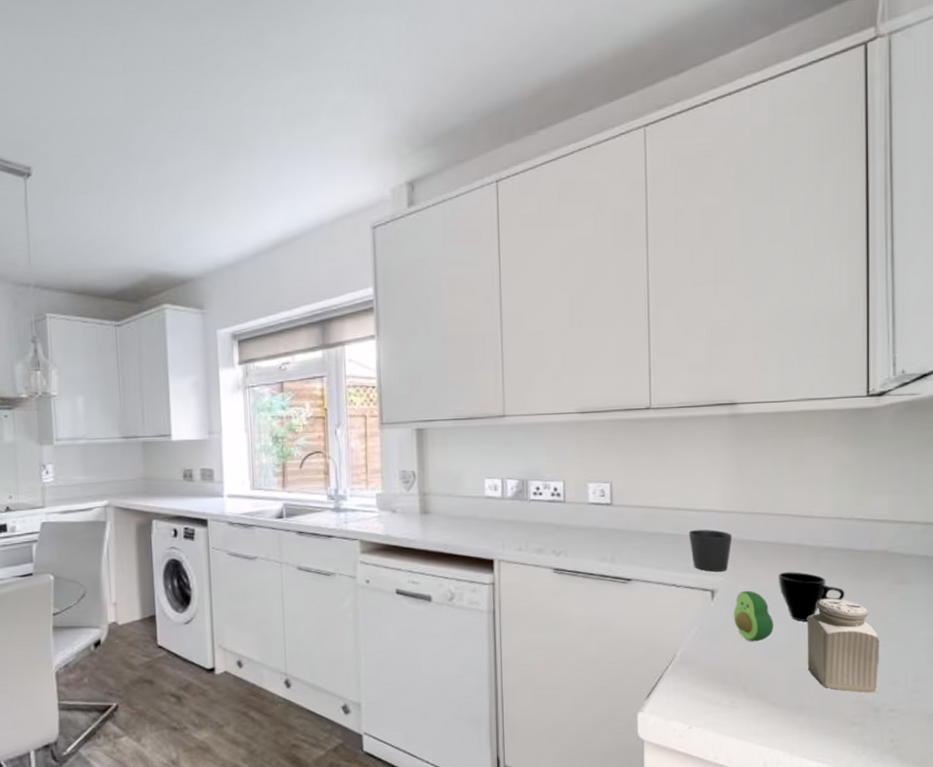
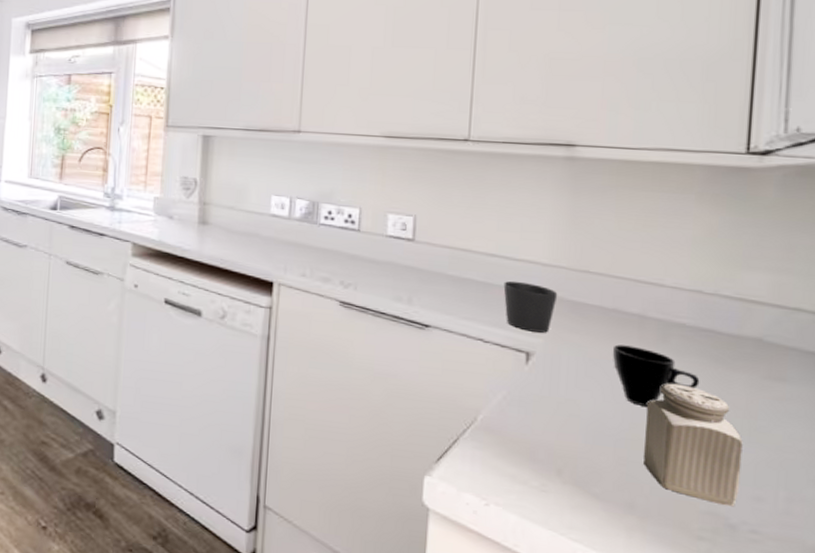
avocado: present [733,590,774,642] -> none [552,358,603,421]

